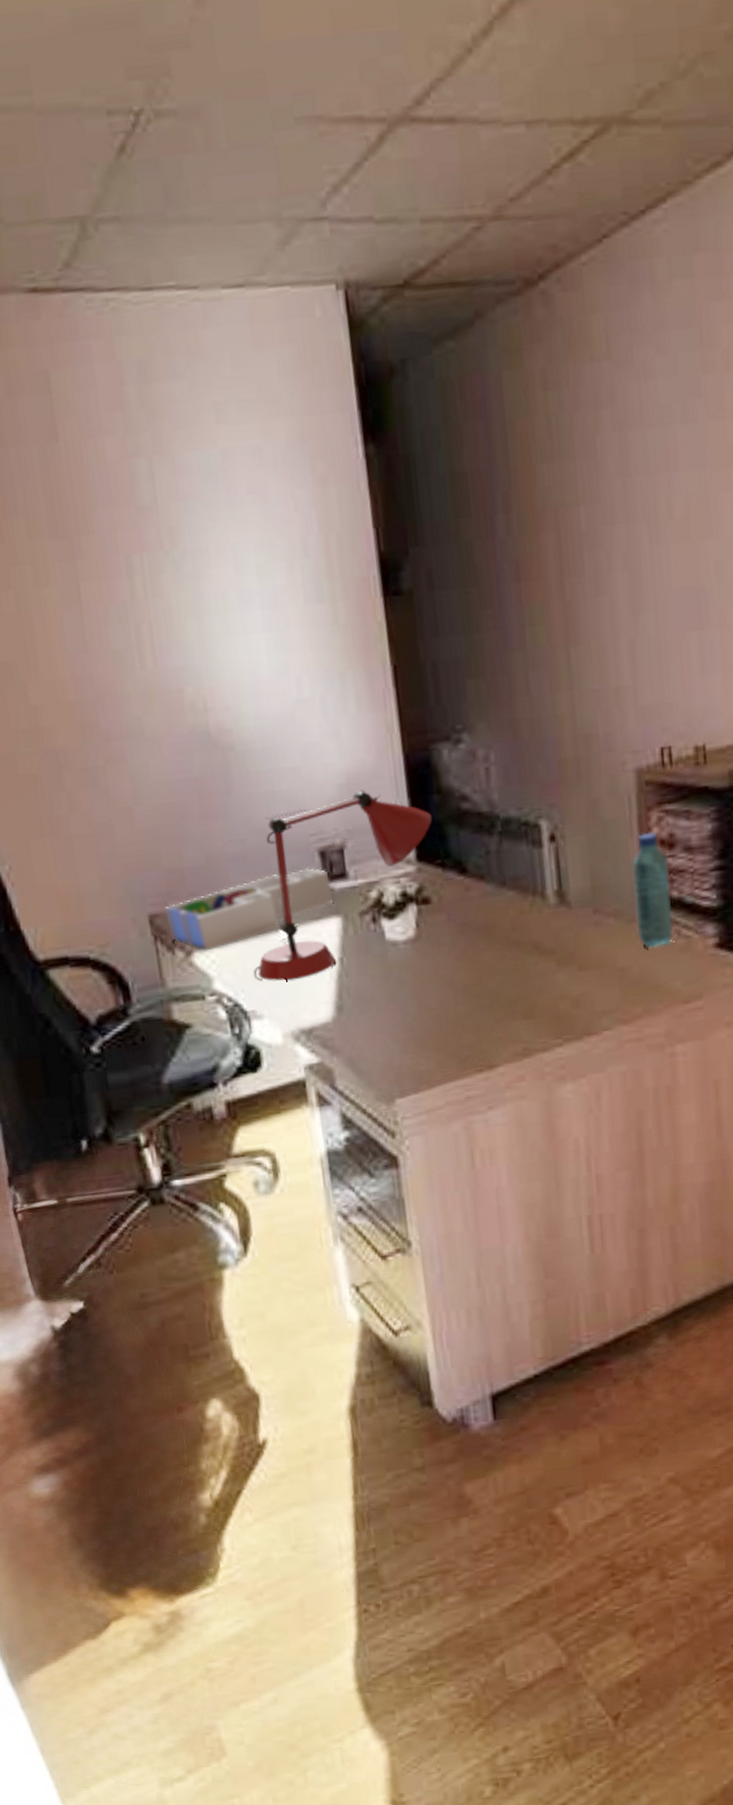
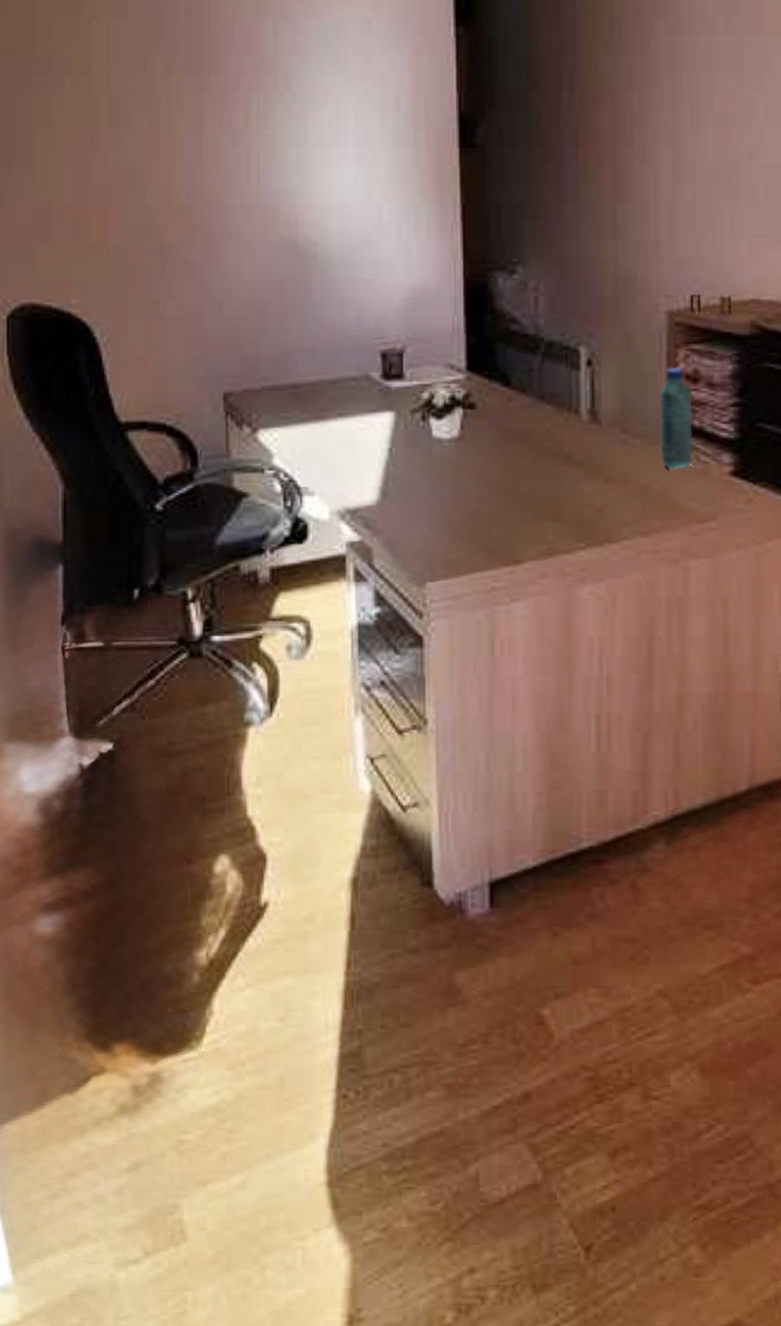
desk organizer: present [164,868,334,951] -> none [237,367,390,430]
desk lamp: present [253,789,432,982] -> none [310,304,484,464]

